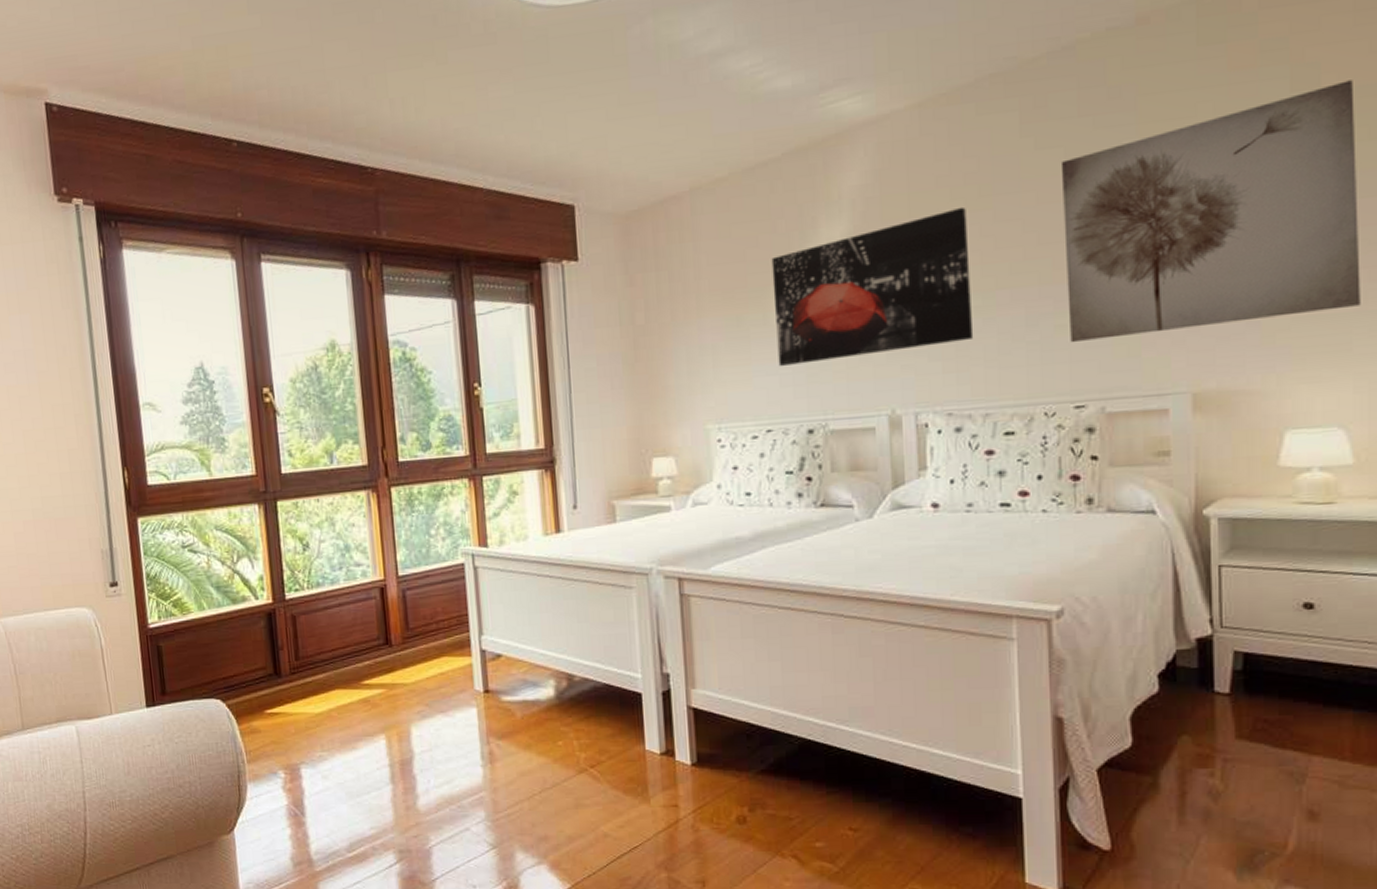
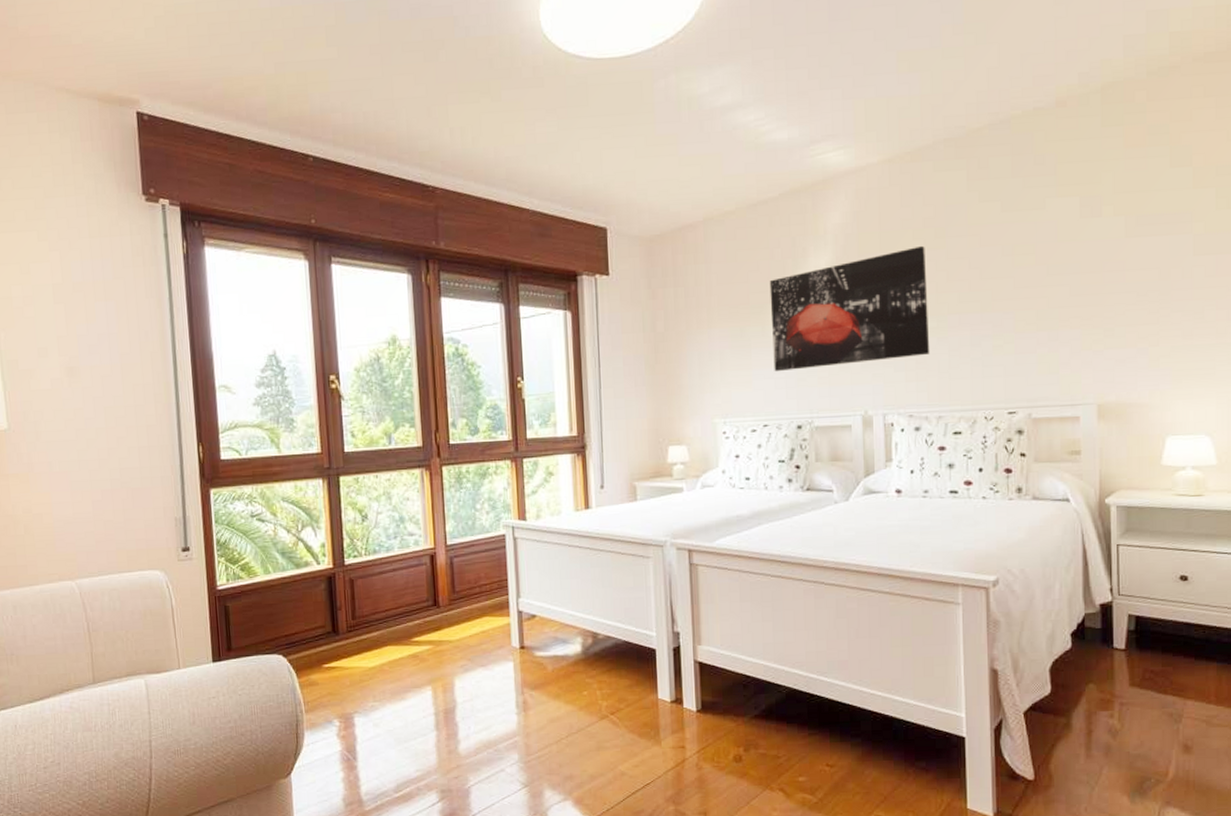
wall art: present [1060,80,1360,343] -> none [998,161,1221,361]

